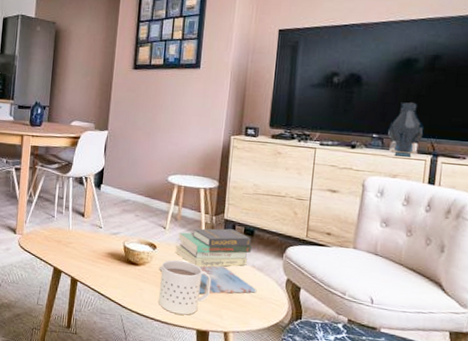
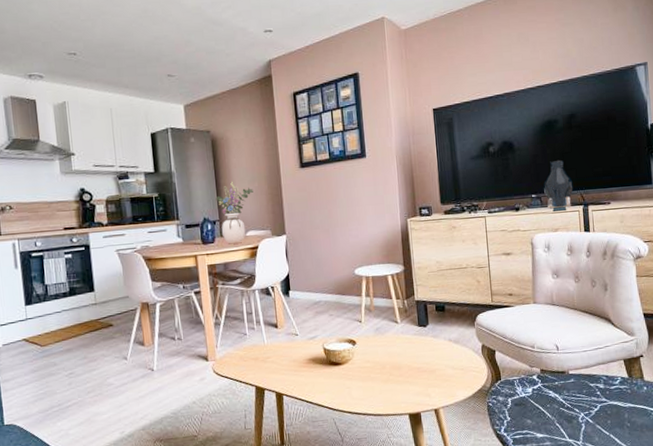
bouquet: none [49,73,85,131] -> present [216,182,253,244]
magazine: present [158,265,257,294] -> none [361,345,457,378]
mug: present [159,259,212,315] -> none [364,349,416,404]
books: present [175,228,252,268] -> none [375,309,445,353]

